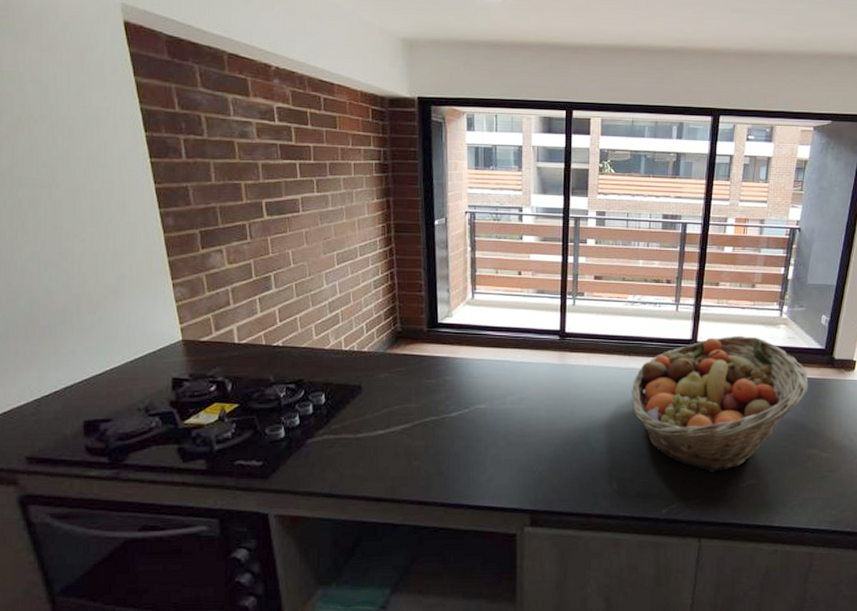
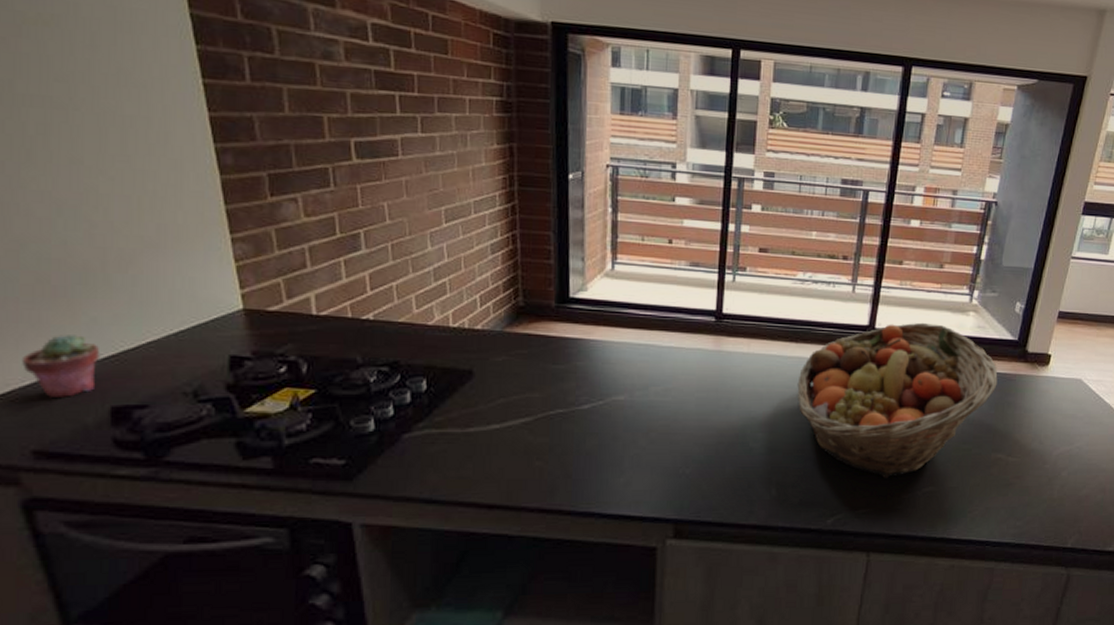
potted succulent: none [19,364,76,414] -> present [23,335,100,397]

